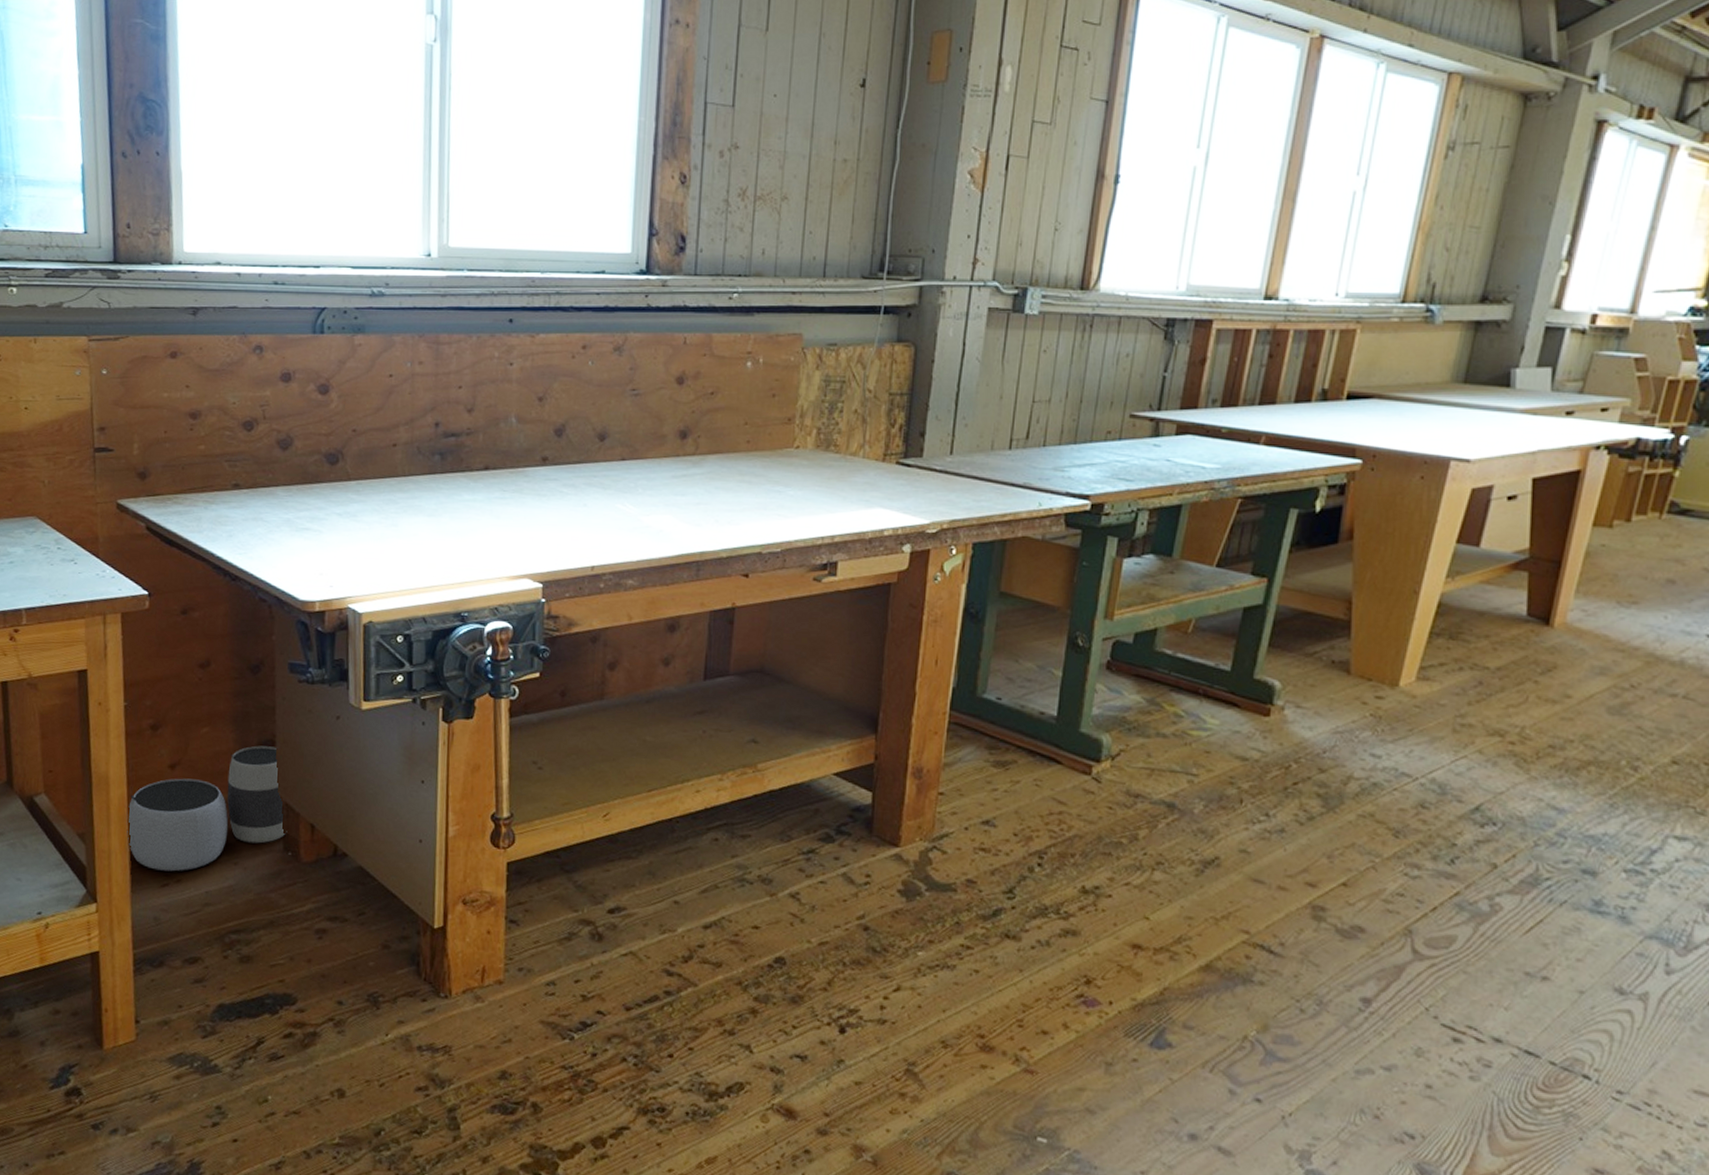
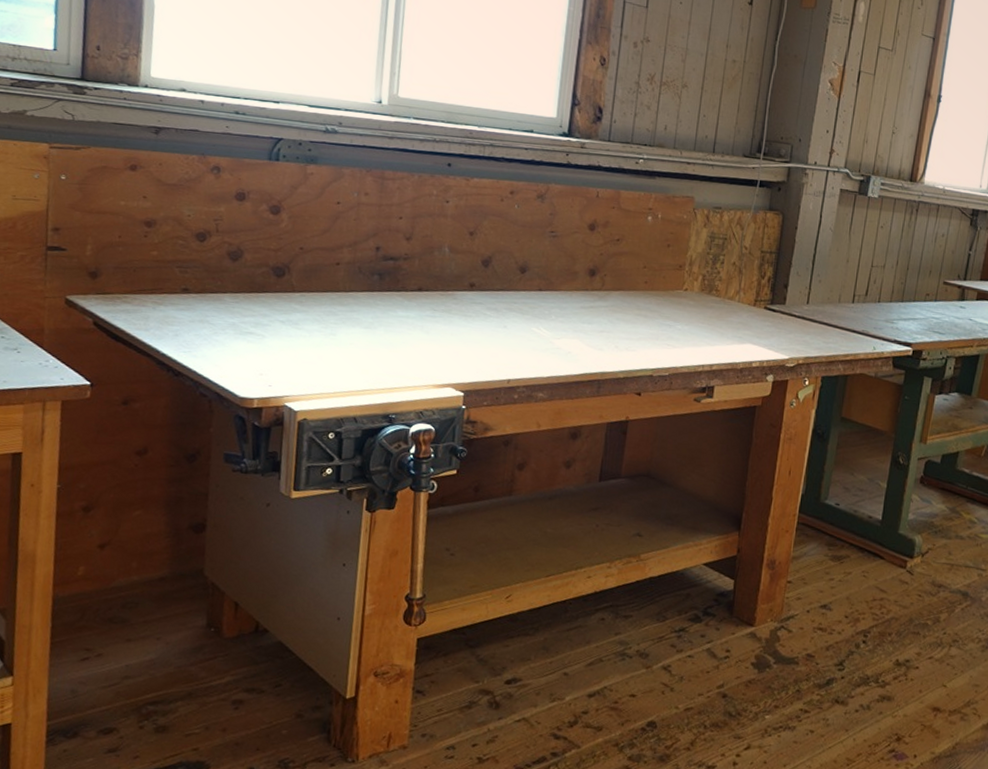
waste basket: present [127,745,287,872] -> none [50,528,212,646]

